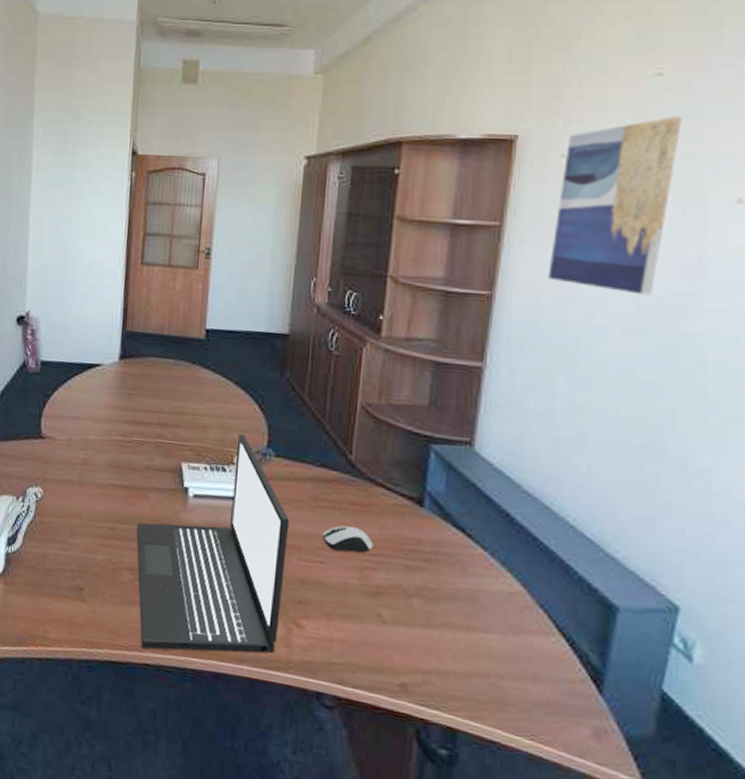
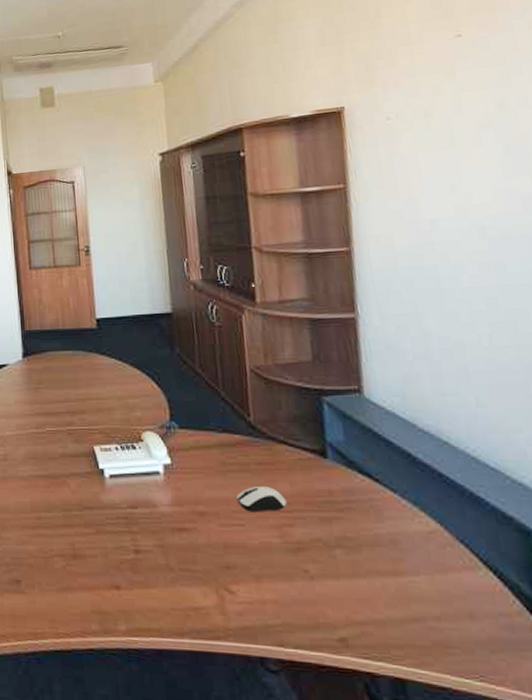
laptop: present [136,434,290,654] -> none [62,411,212,634]
wall art: present [548,115,683,296] -> none [390,68,499,231]

